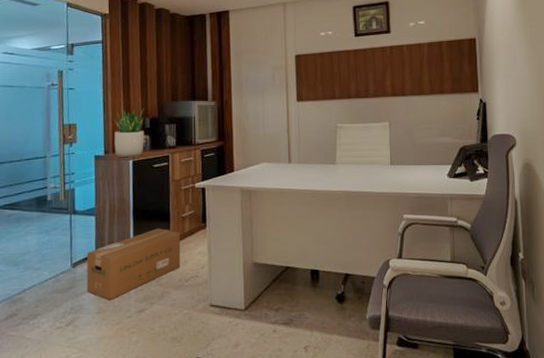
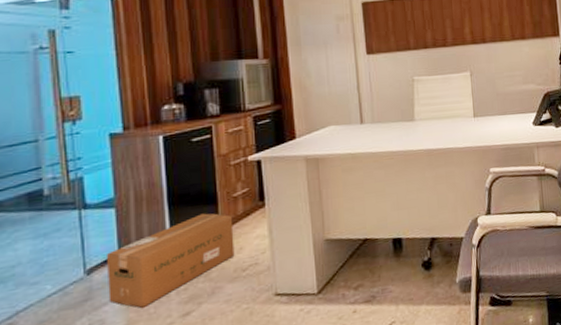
planter: present [114,108,144,158] -> none [133,71,178,134]

